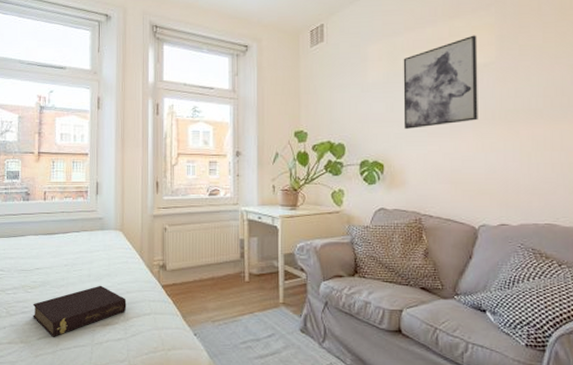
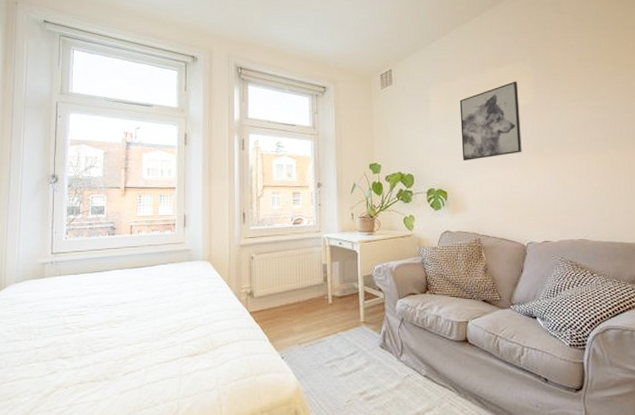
book: present [33,285,127,337] -> none [118,315,215,371]

